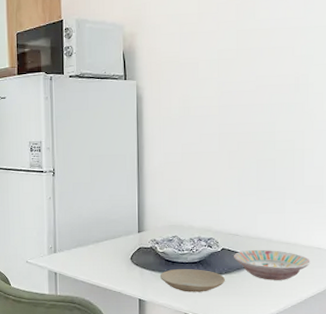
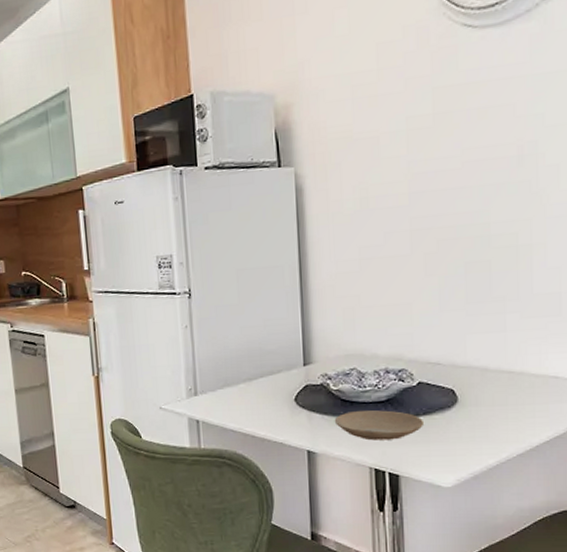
bowl: present [234,249,310,280] -> none [435,381,544,422]

